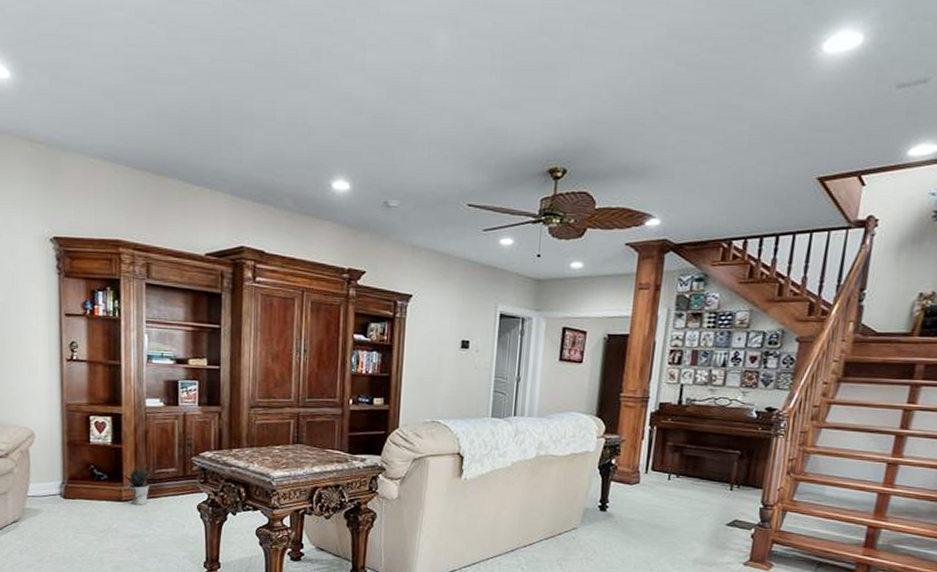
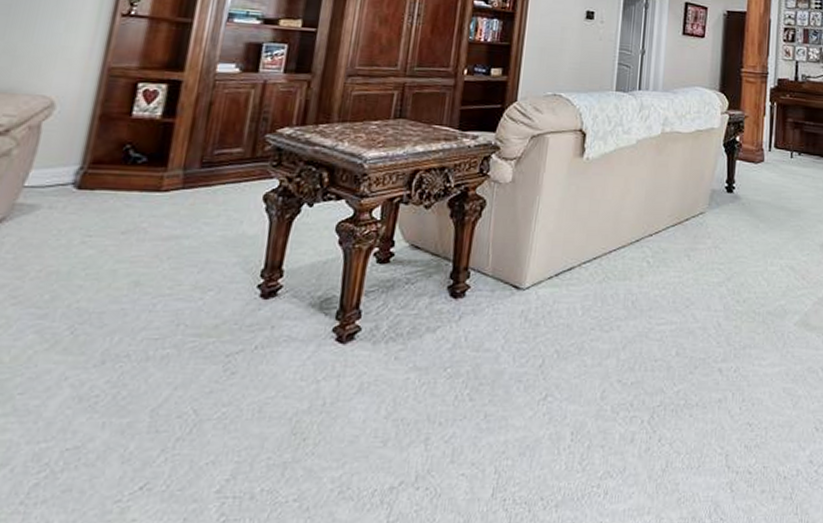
potted plant: present [122,464,151,505] -> none [168,143,209,196]

